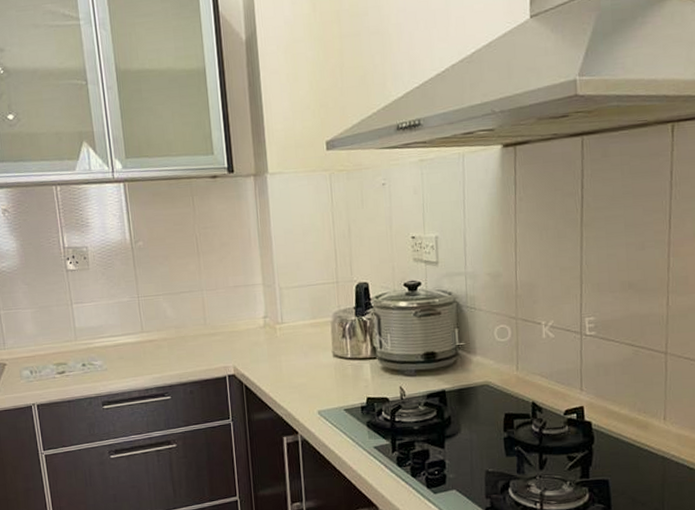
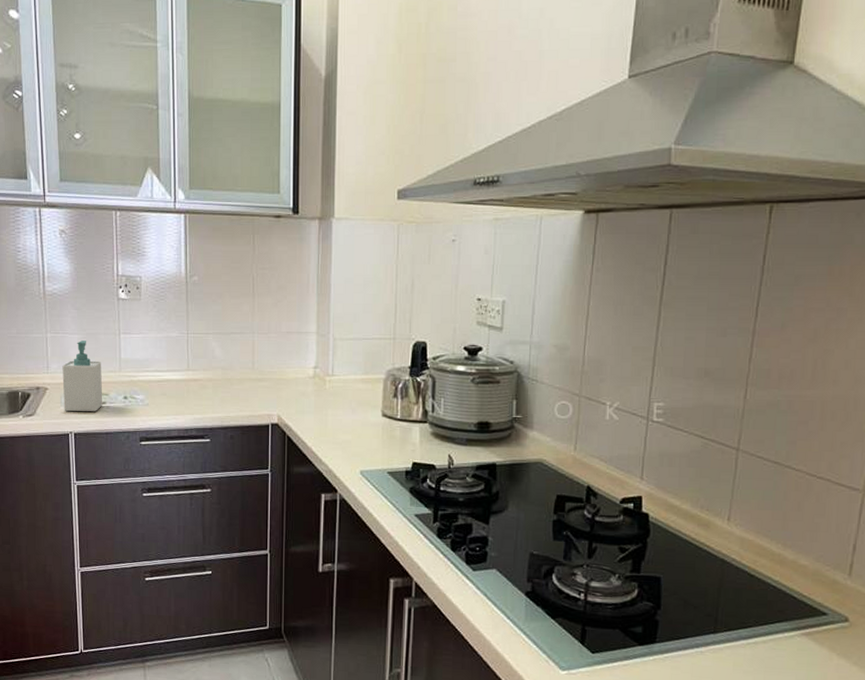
soap bottle: none [18,314,63,385] -> present [62,341,103,412]

